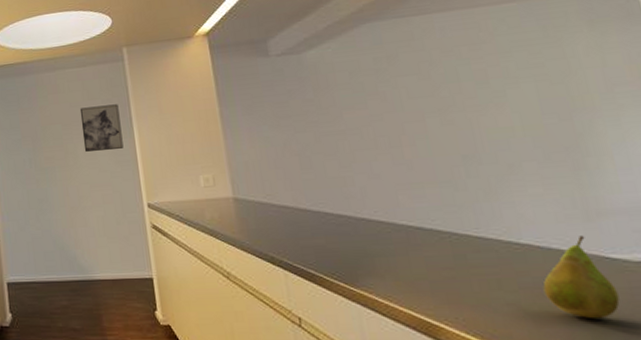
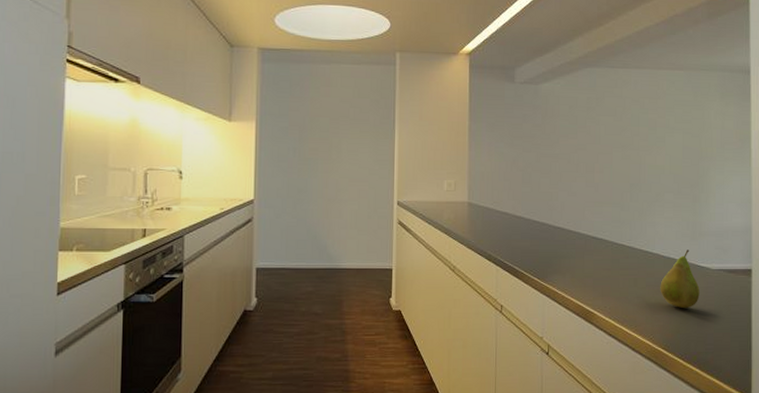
wall art: present [79,104,124,152] -> none [348,104,385,148]

